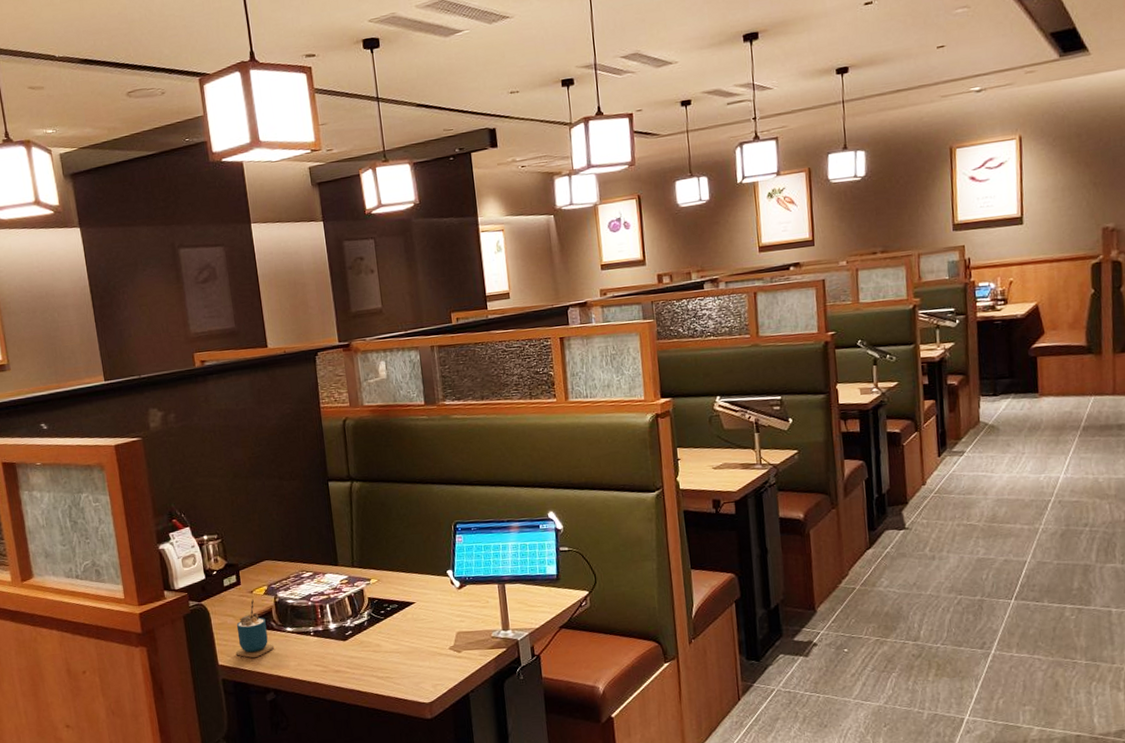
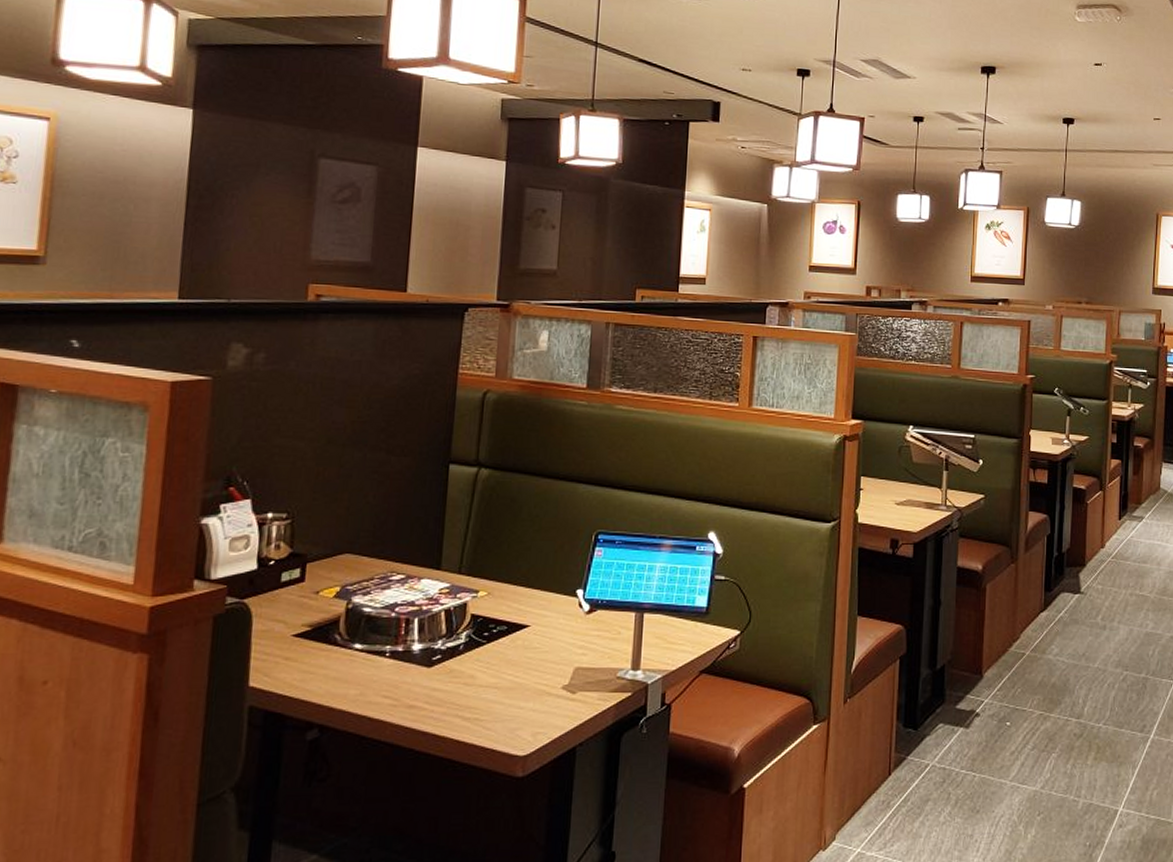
cup: present [235,599,275,658] -> none [276,602,333,681]

